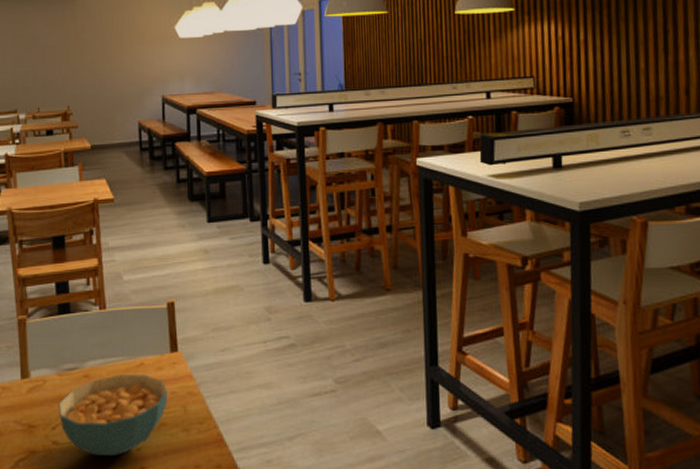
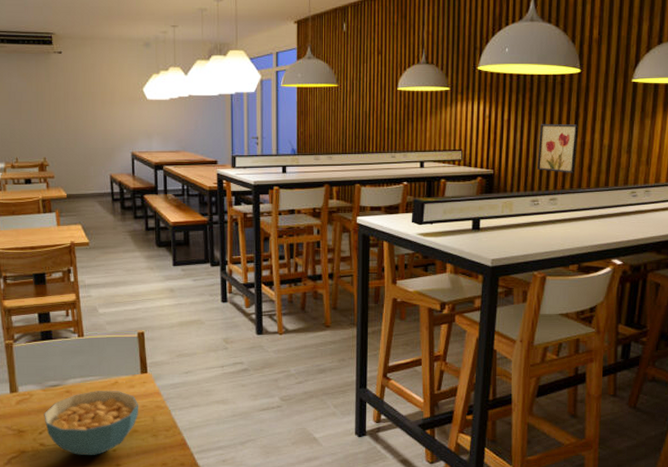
wall art: none [623,41,670,98] -> present [537,124,579,173]

